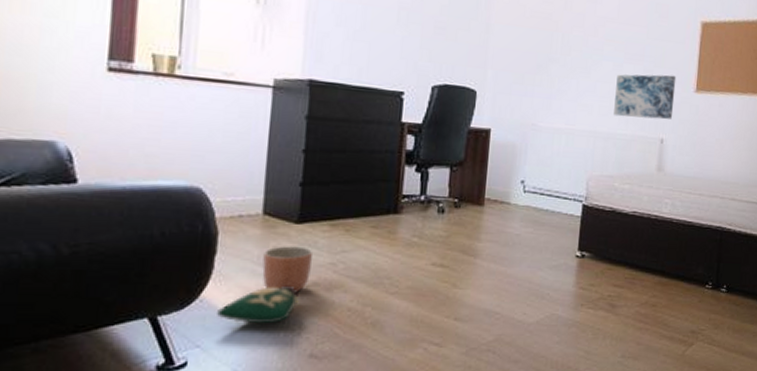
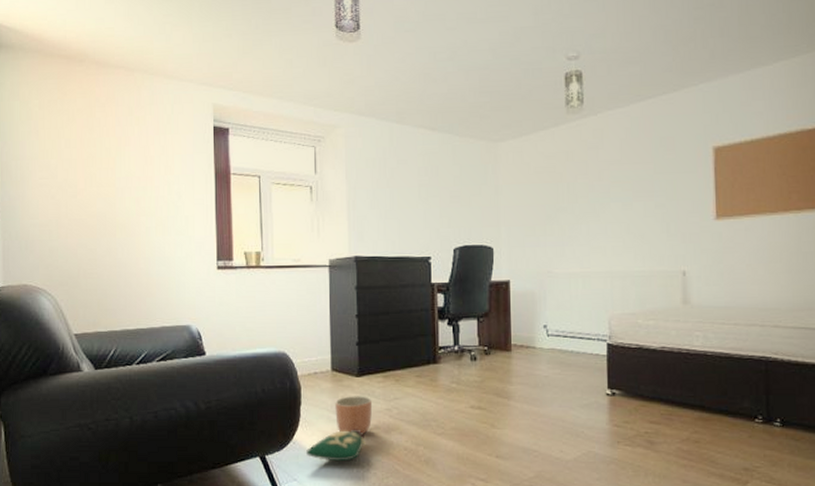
wall art: present [614,74,677,120] -> none [627,206,693,254]

